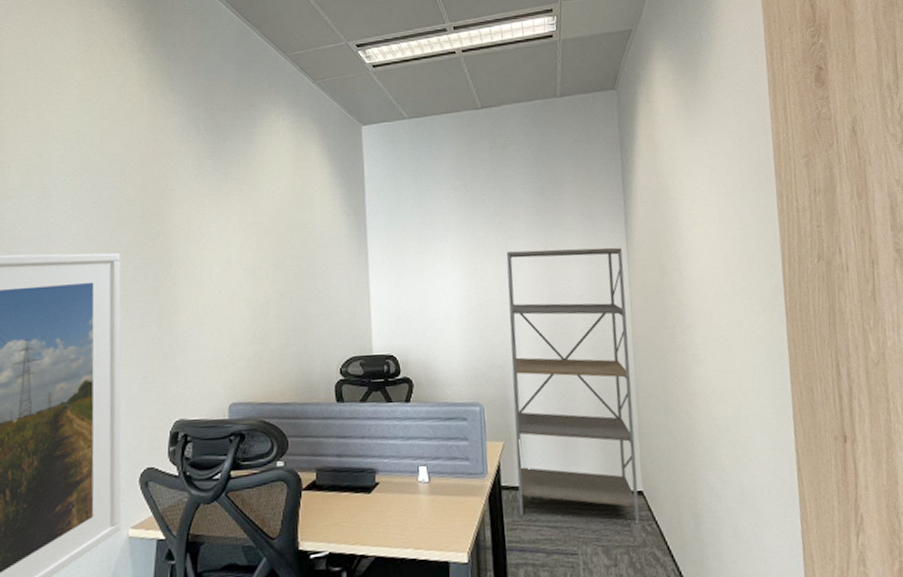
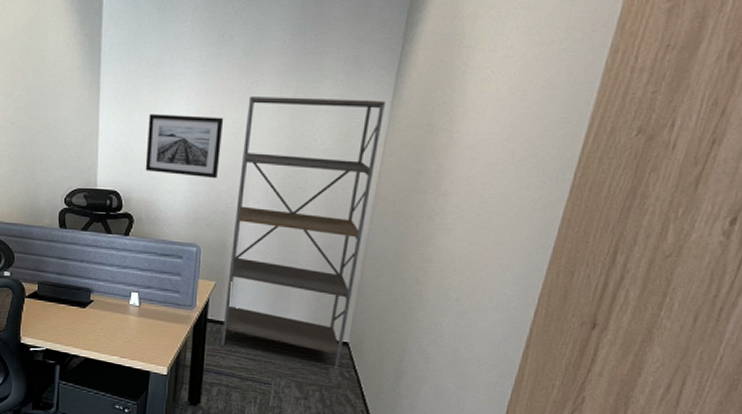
wall art: none [417,272,489,333] -> present [145,114,224,179]

